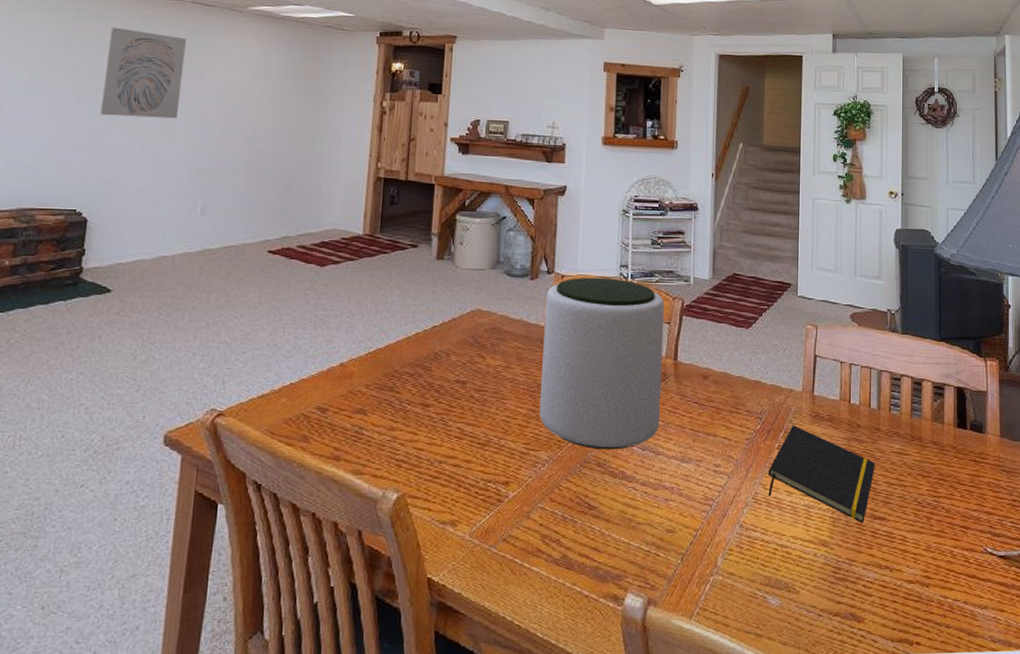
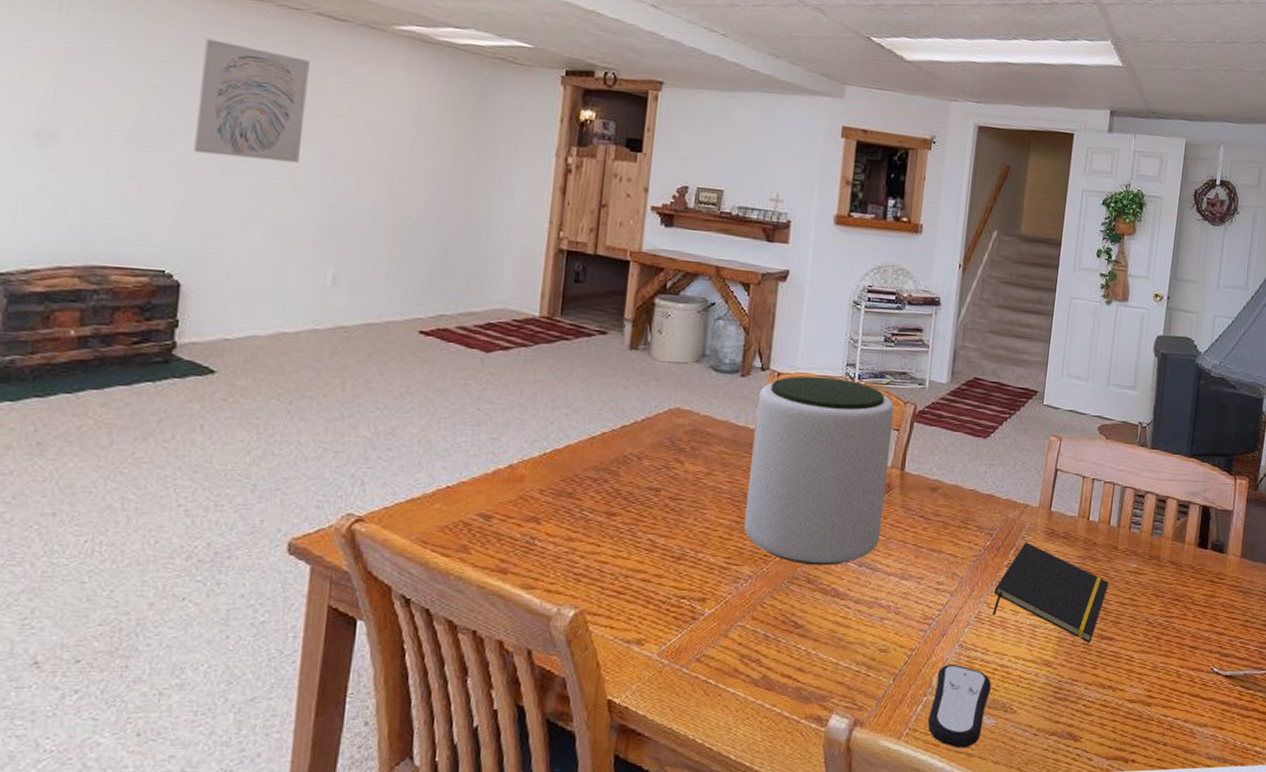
remote control: none [717,543,773,629] -> present [928,663,991,749]

